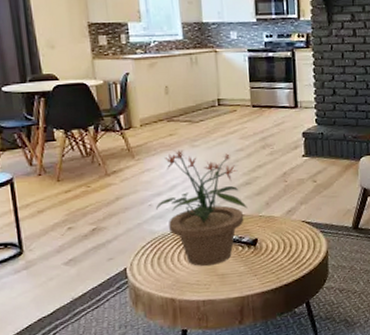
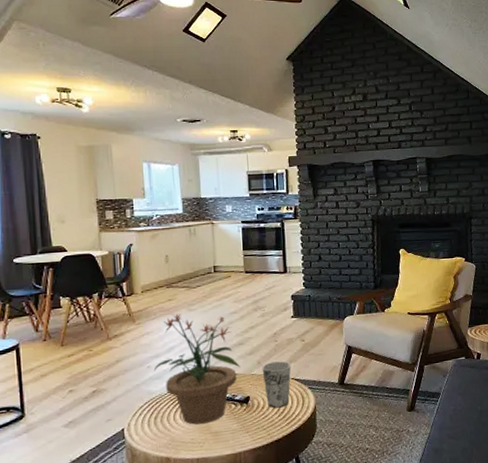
cup: none [270,202,302,252] -> present [262,361,292,408]

